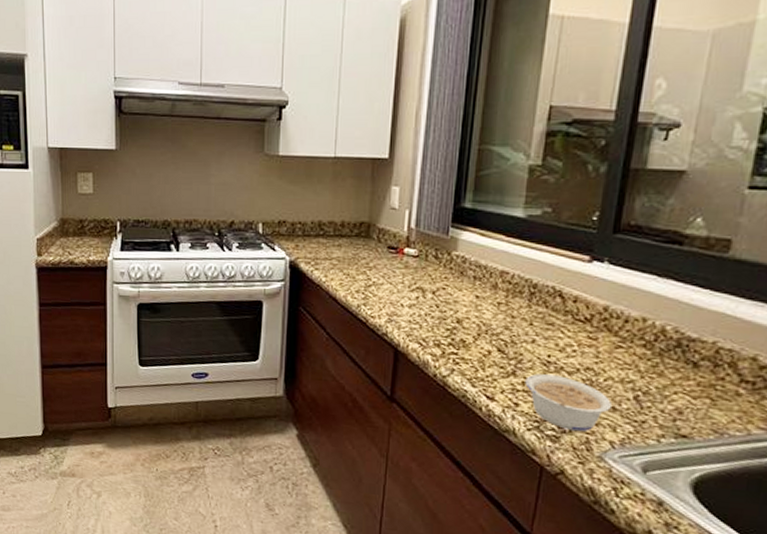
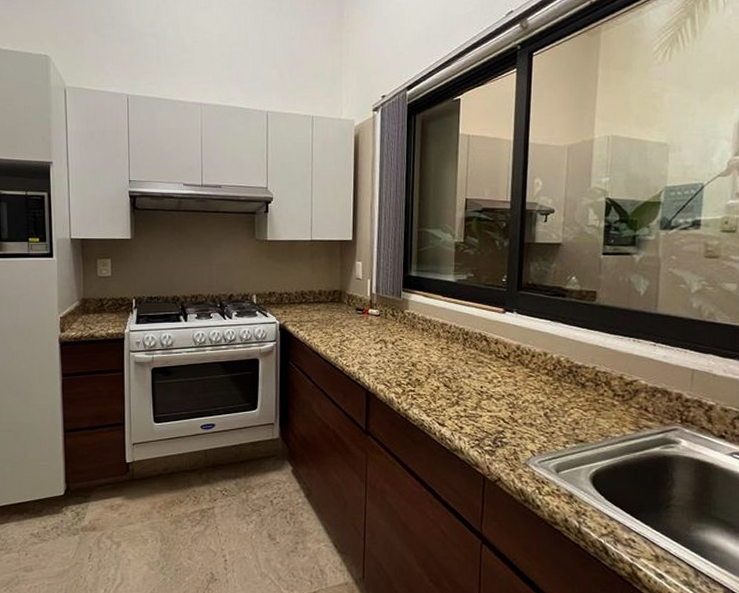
legume: present [525,374,611,432] -> none [466,402,529,445]

